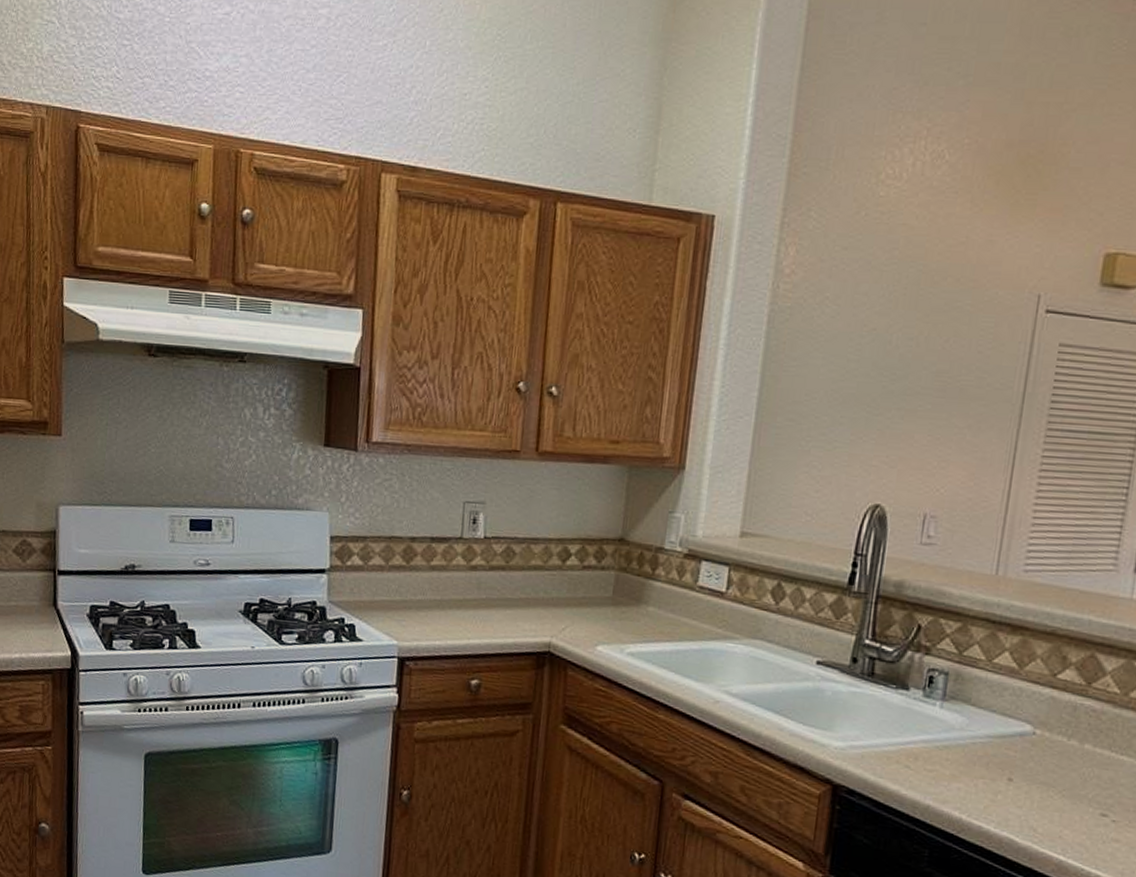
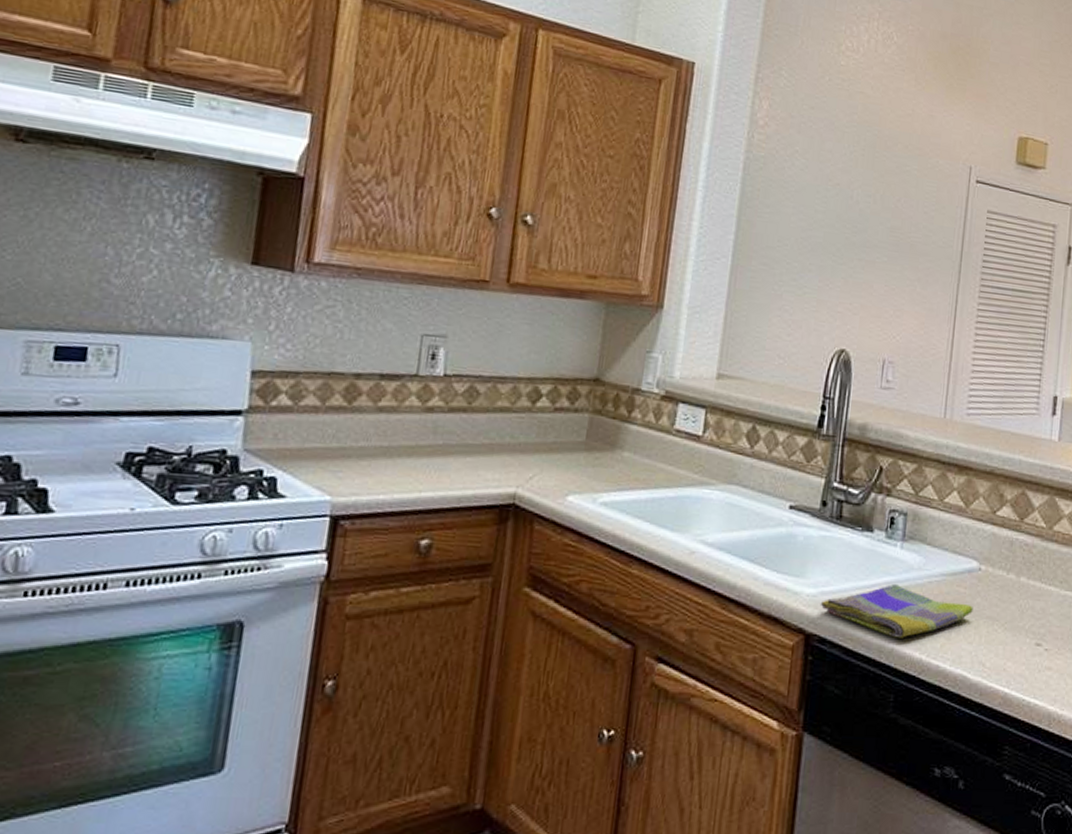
dish towel: none [848,742,1025,797] -> present [820,583,973,638]

